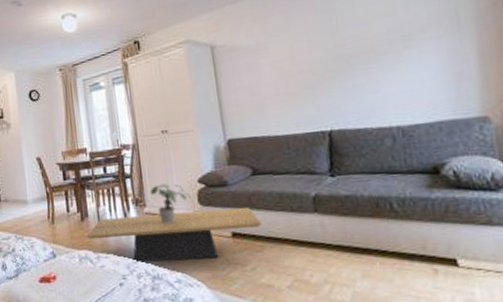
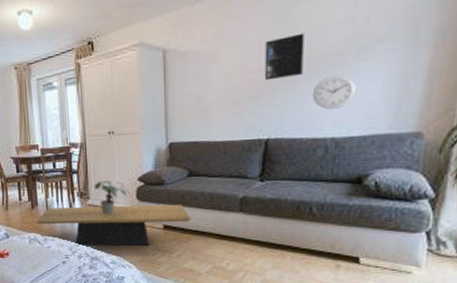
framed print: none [312,24,354,72] -> present [264,33,304,81]
wall clock: none [368,62,412,97] -> present [312,74,356,109]

